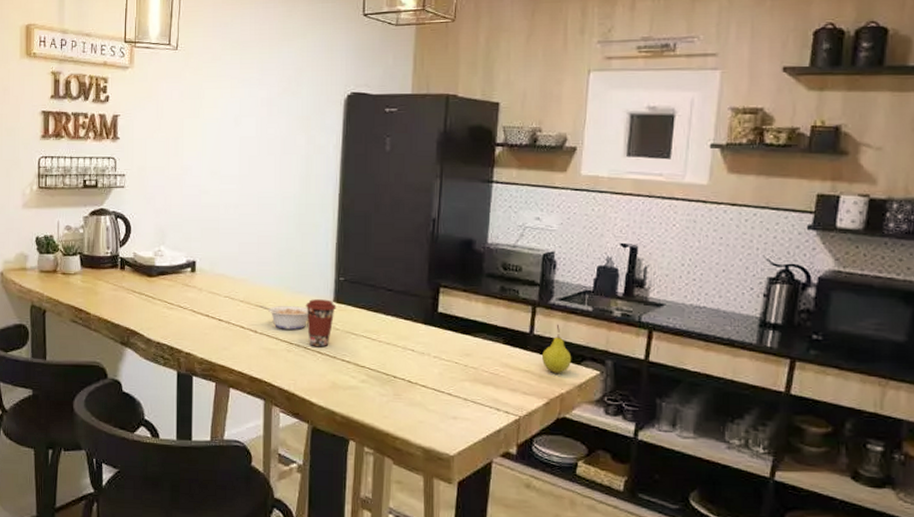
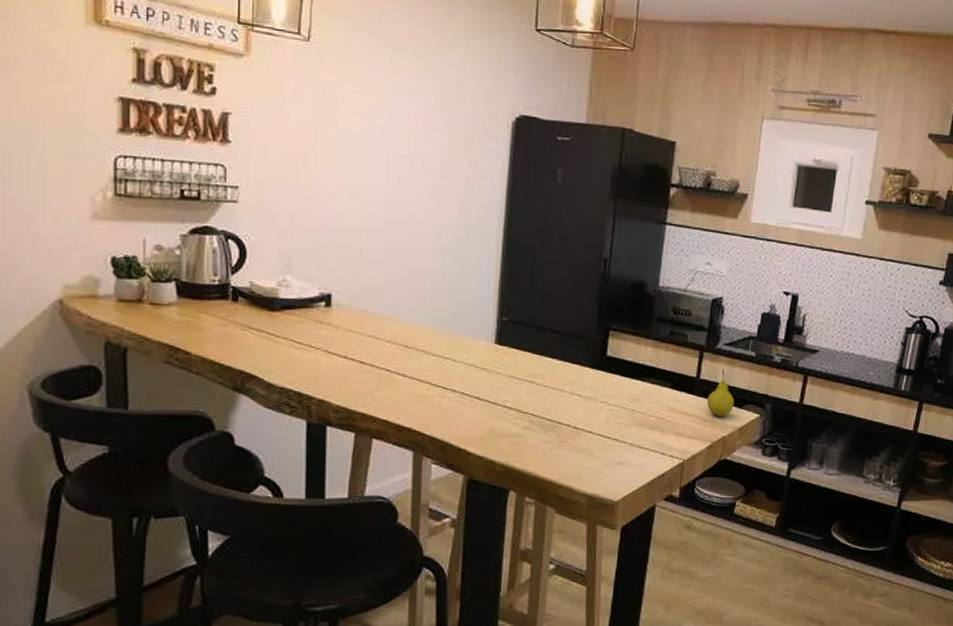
legume: present [259,306,308,330] -> none [409,347,467,373]
coffee cup: present [305,299,337,348] -> none [462,340,498,393]

